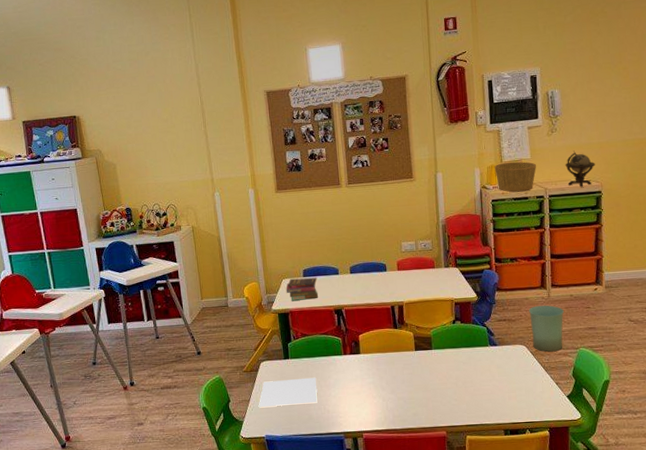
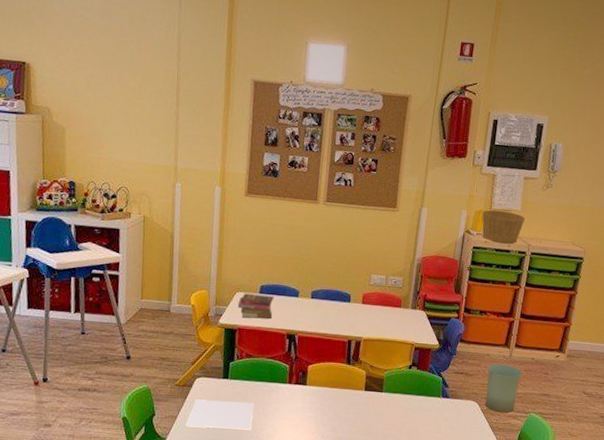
globe: present [565,150,595,187] -> none [553,211,583,250]

